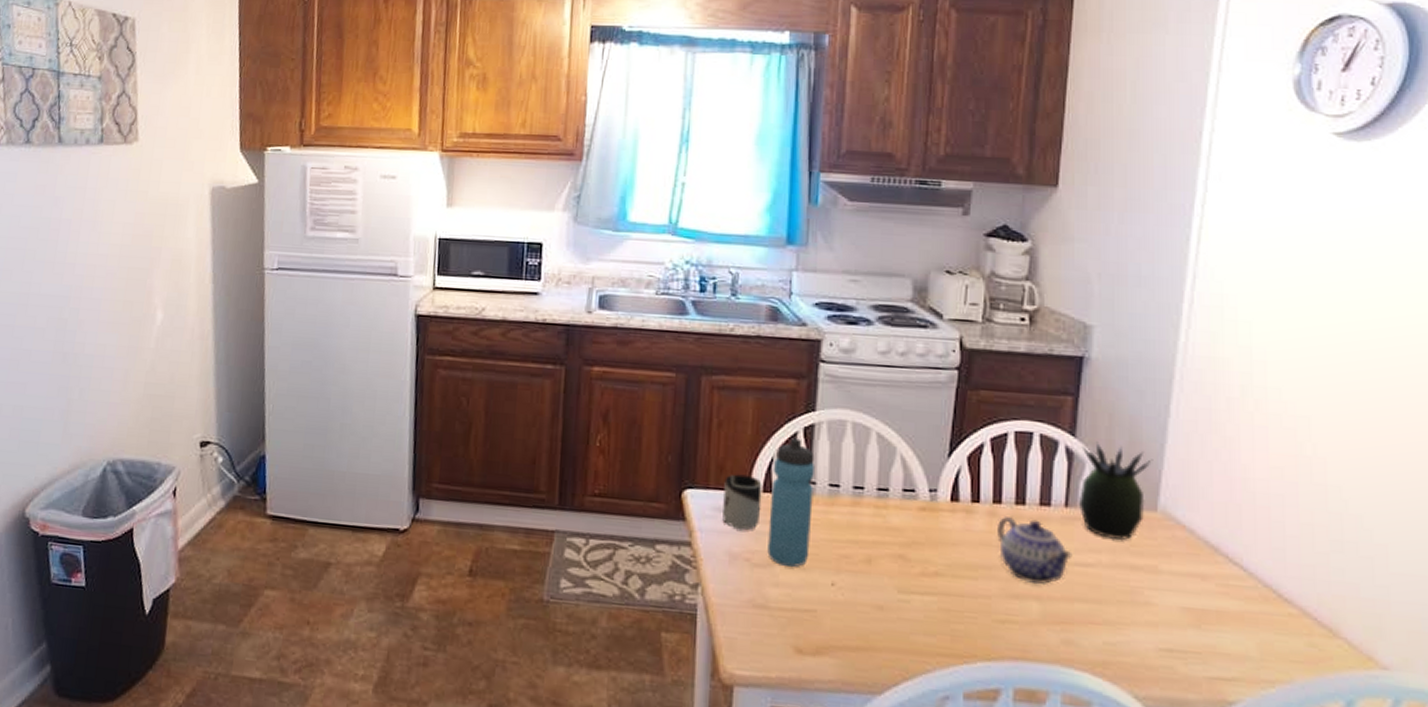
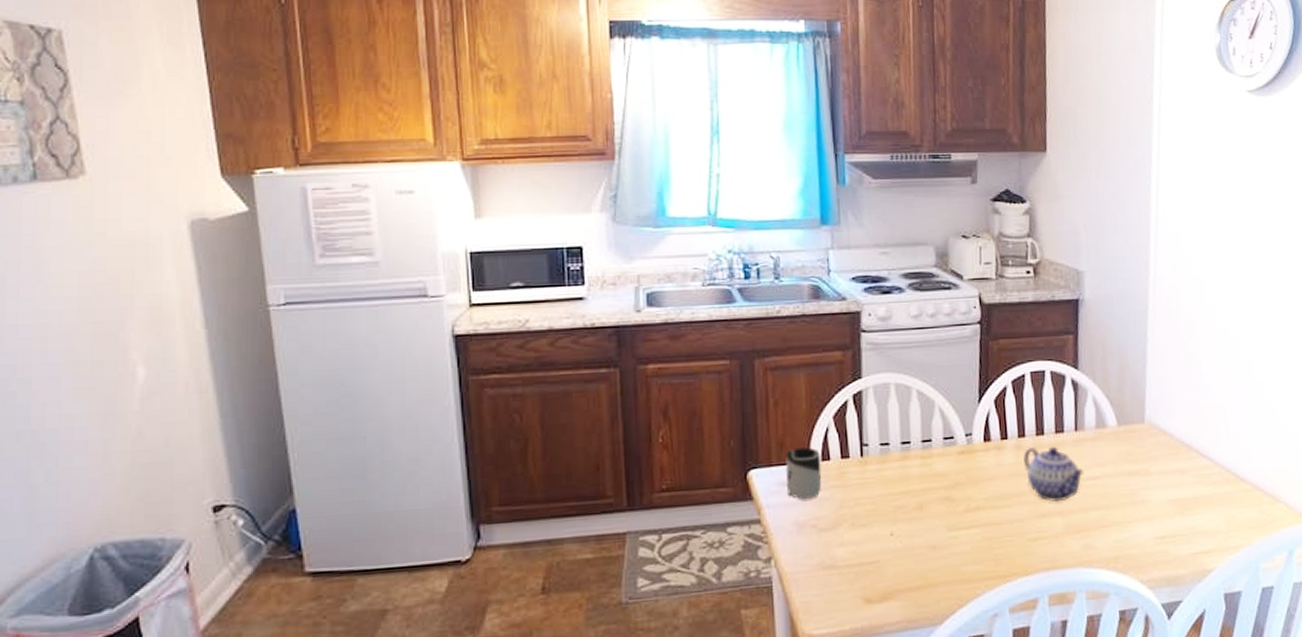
water bottle: present [767,438,815,567] -> none [828,406,869,526]
succulent plant: present [1079,441,1153,541] -> none [1083,371,1139,453]

